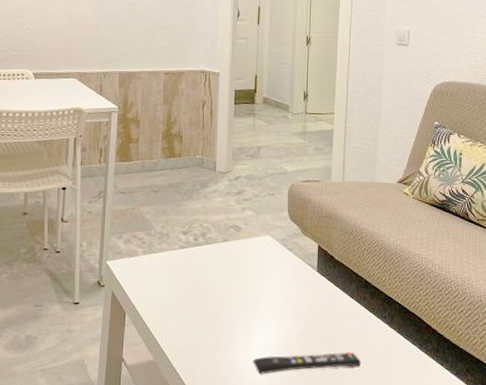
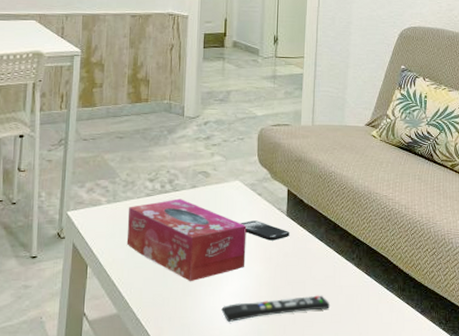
tissue box: none [162,252,278,333] -> present [126,199,247,282]
smartphone: none [272,275,321,296] -> present [241,220,290,241]

